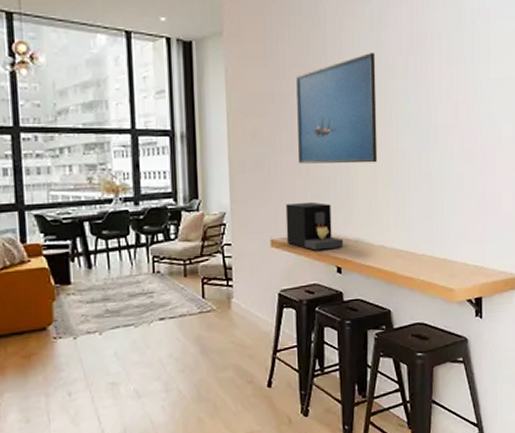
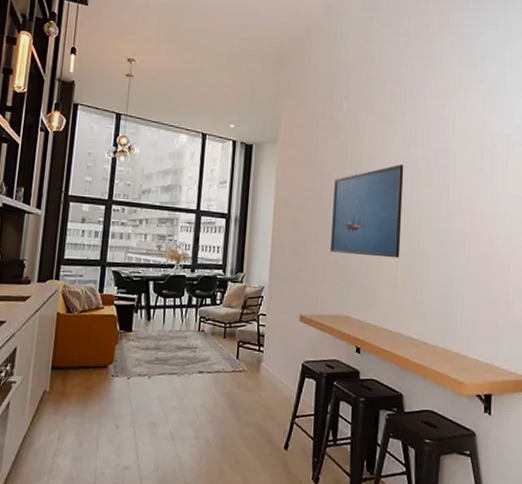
coffee maker: present [285,201,344,251] -> none [313,285,364,330]

